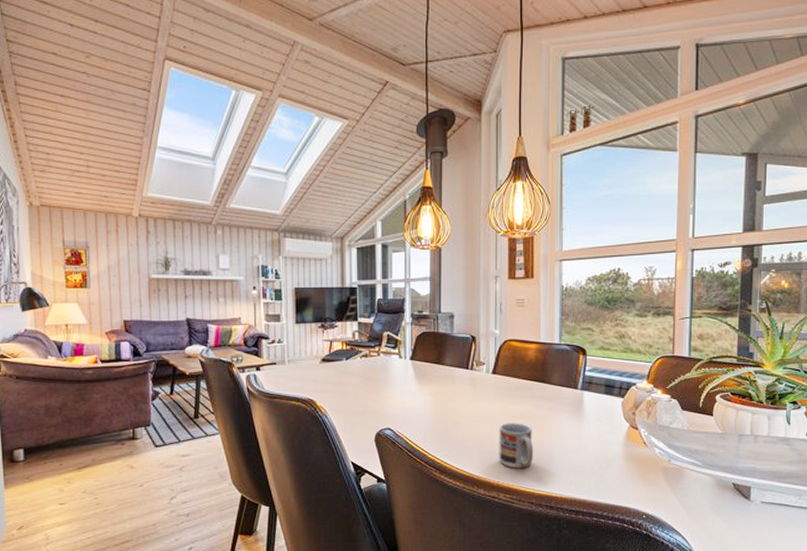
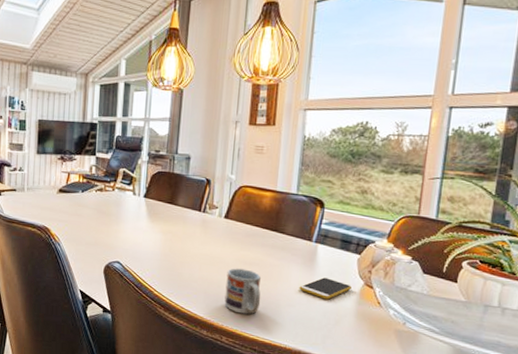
smartphone: none [569,424,618,445] -> present [299,277,351,300]

